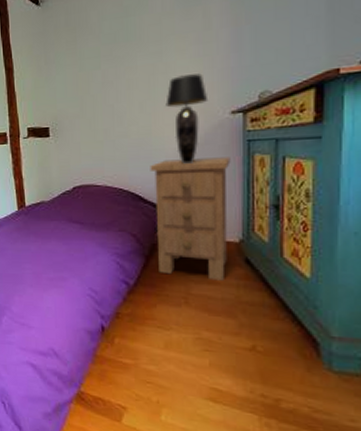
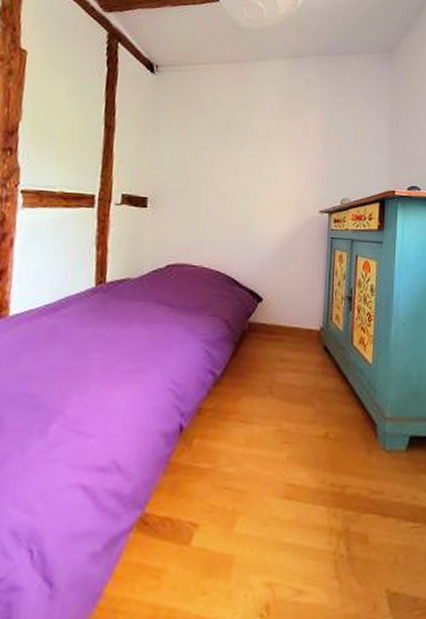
nightstand: present [150,157,231,281] -> none [247,247,317,368]
table lamp: present [165,73,209,164] -> none [267,171,303,253]

